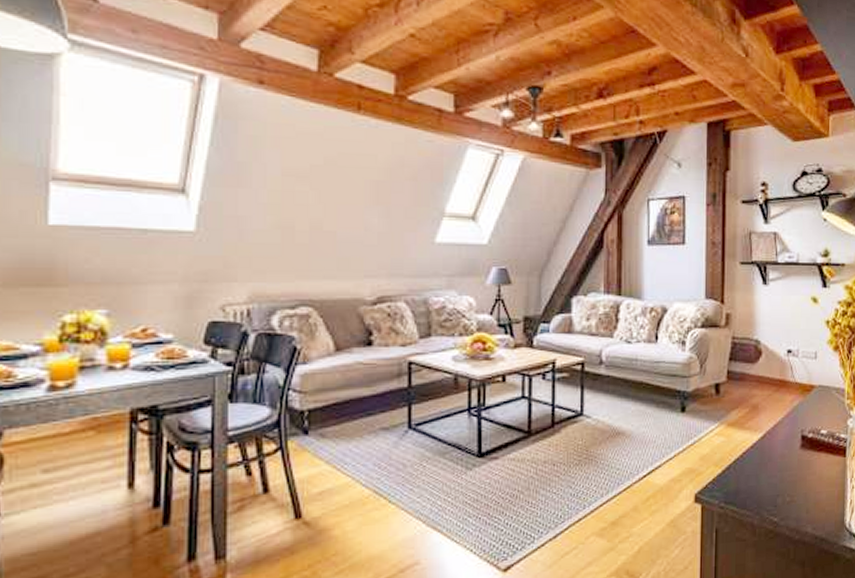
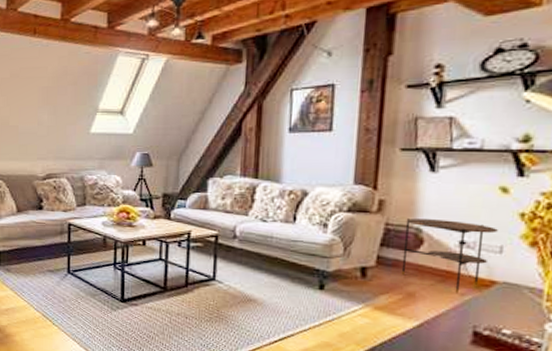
side table: none [746,330,812,401] -> present [401,218,498,293]

